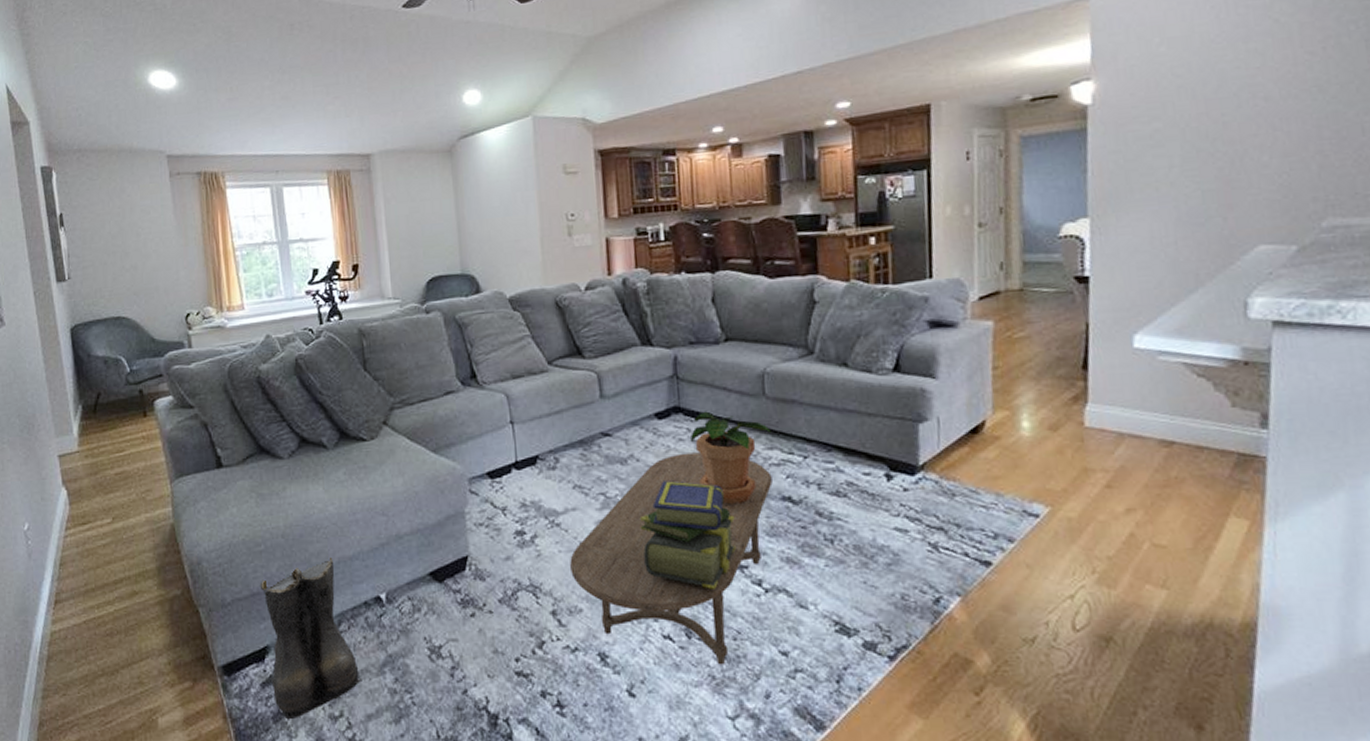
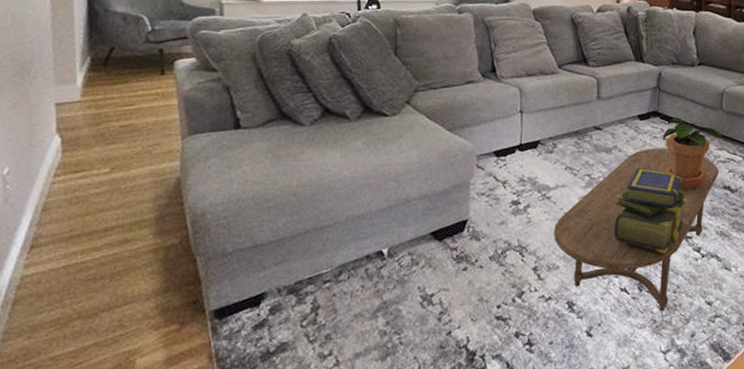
boots: present [259,555,362,720] -> none [264,213,355,359]

